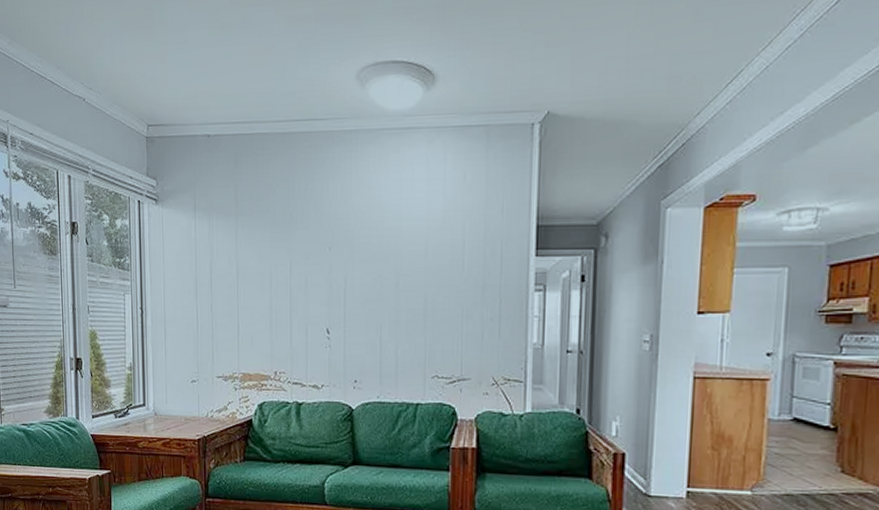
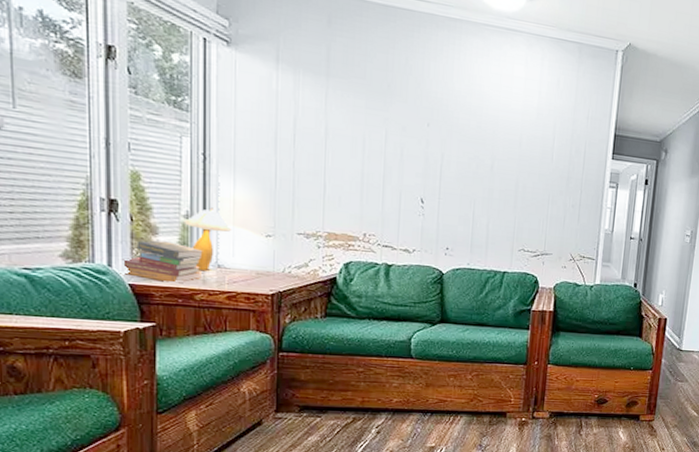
books: none [85,393,144,432] -> present [121,240,203,283]
table lamp: none [128,358,164,420] -> present [183,207,231,271]

